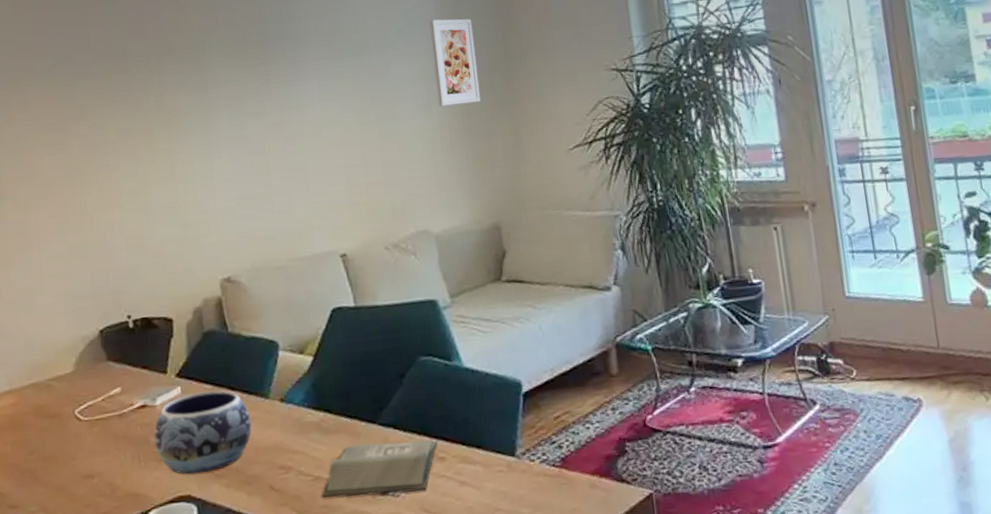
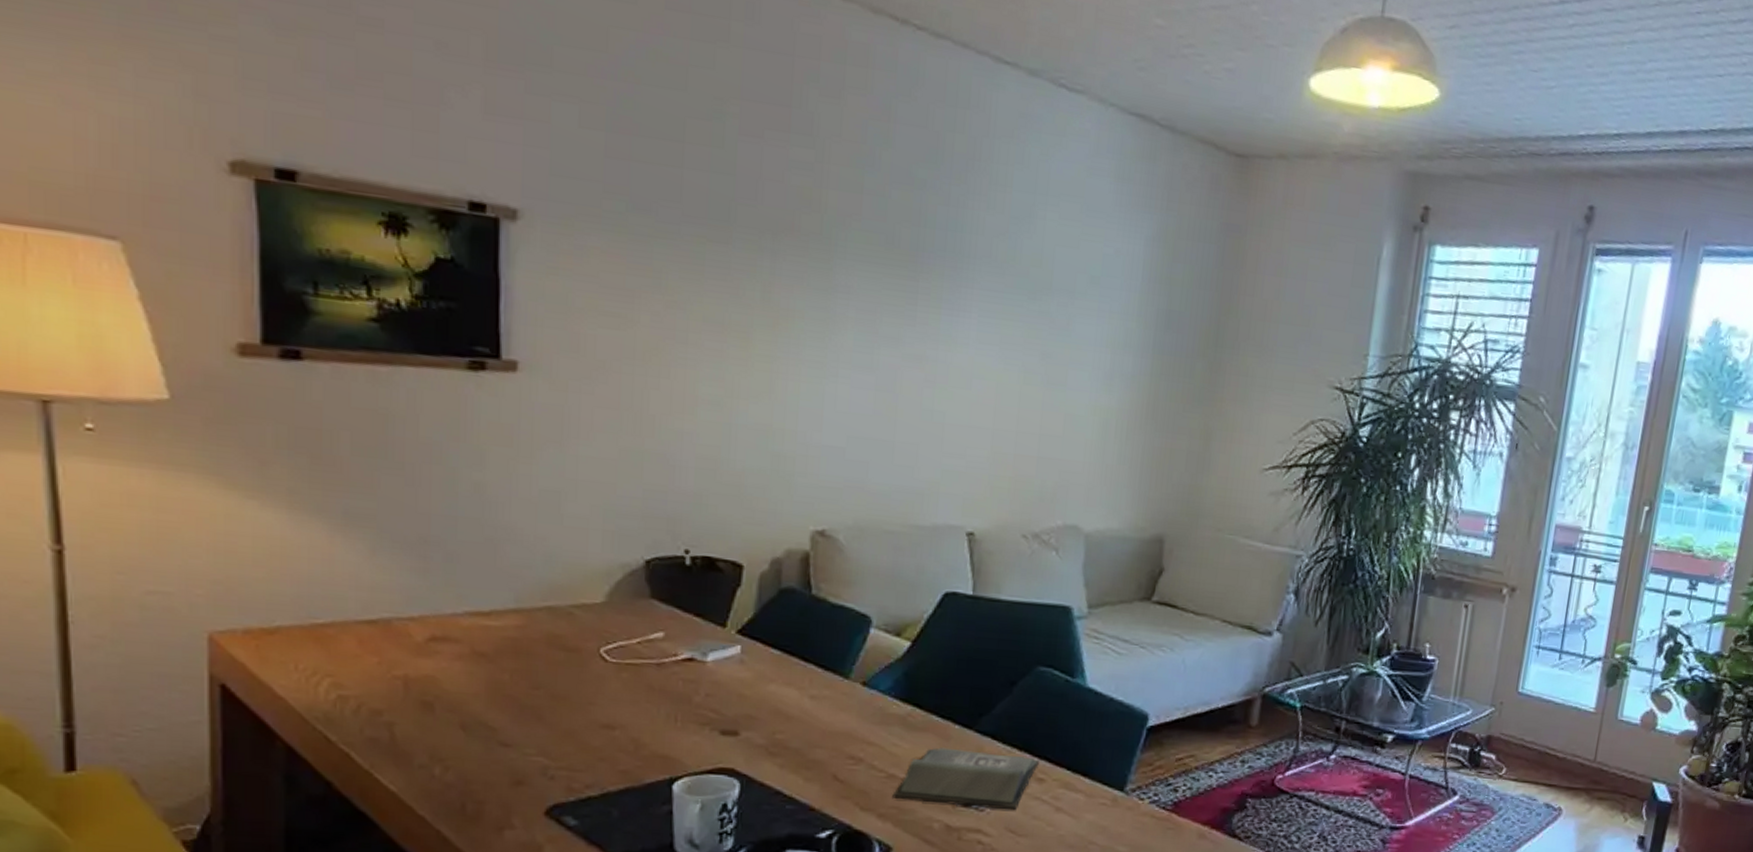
decorative bowl: present [153,390,252,475] -> none [698,656,823,748]
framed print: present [429,18,481,107] -> none [1122,274,1186,390]

